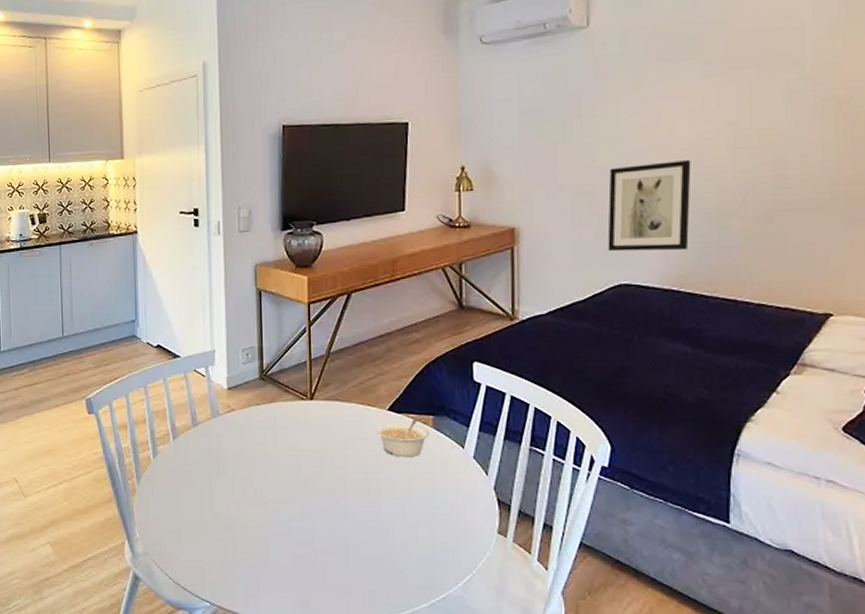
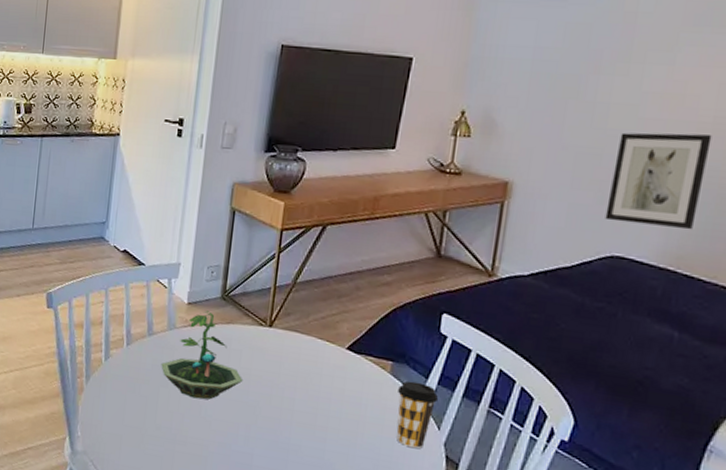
terrarium: none [210,393,293,482] -> present [161,310,244,399]
legume: present [376,419,429,458] -> none [331,362,386,400]
coffee cup: none [443,432,482,497] -> present [396,381,439,449]

